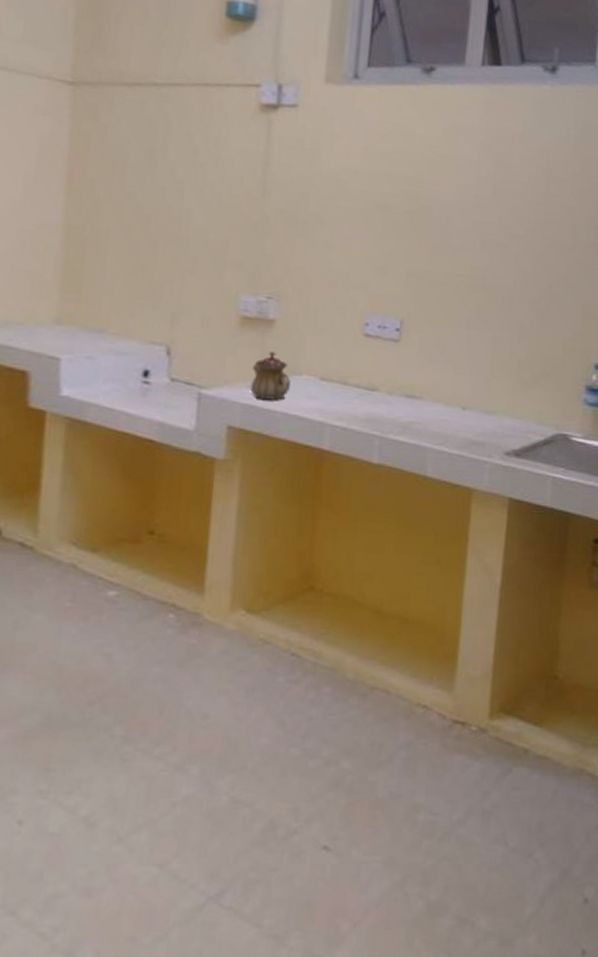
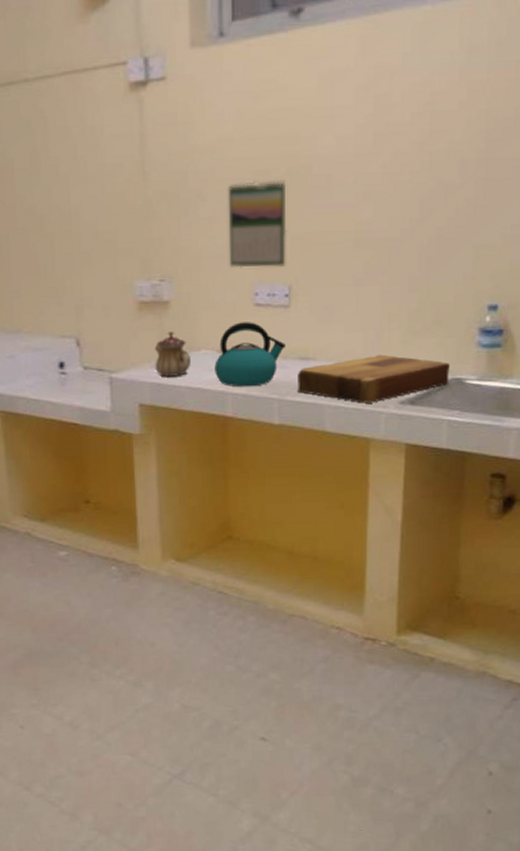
kettle: none [315,351,392,420] -> present [215,322,285,387]
calendar: none [341,213,406,301] -> present [228,180,287,268]
cutting board: none [400,400,556,451] -> present [296,354,450,403]

